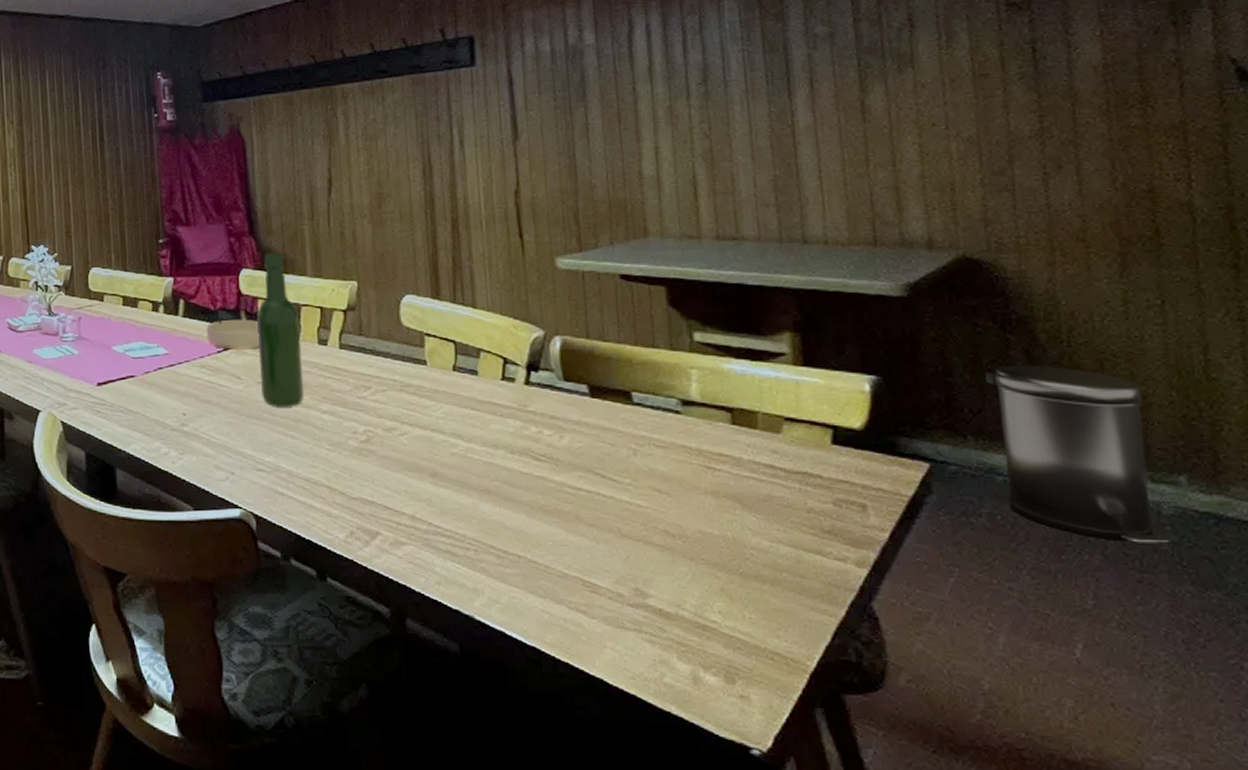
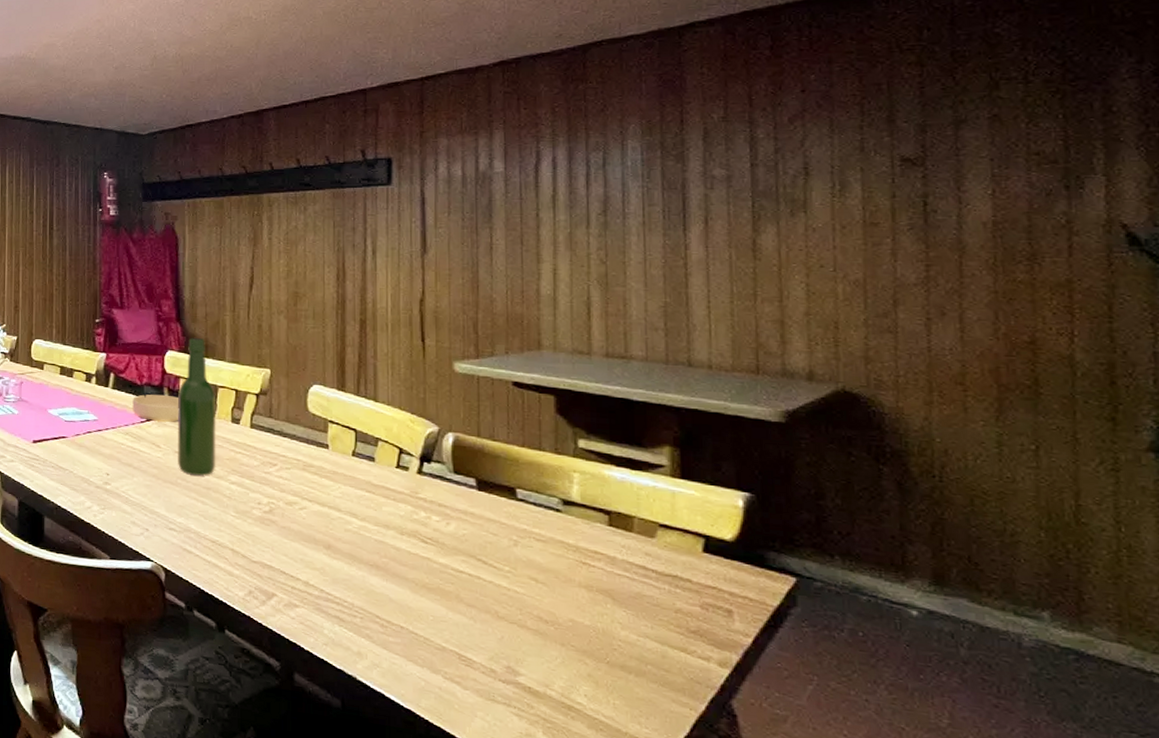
pedal bin: present [985,365,1170,545] -> none [857,493,1029,675]

